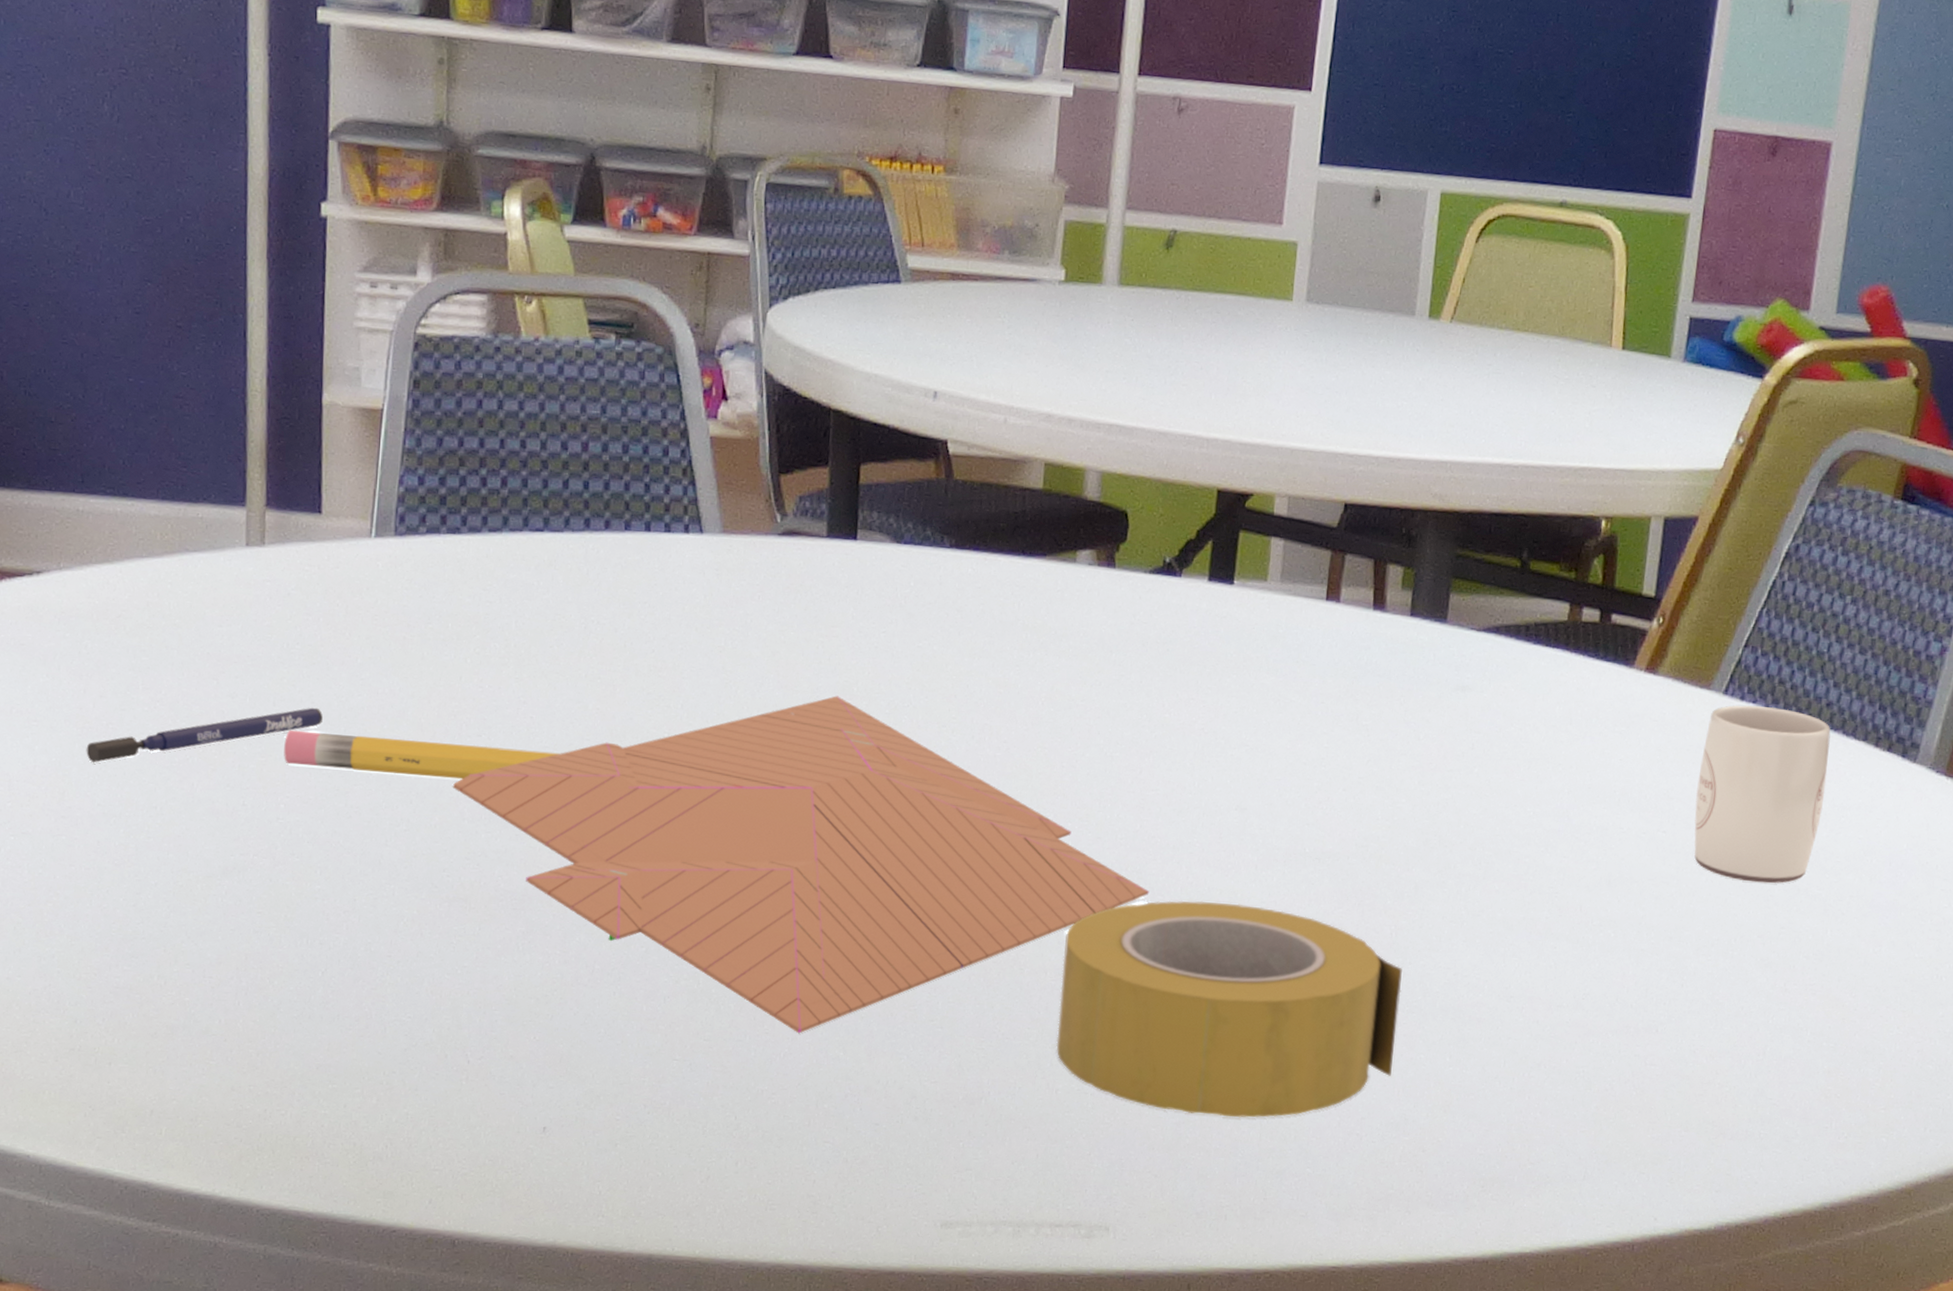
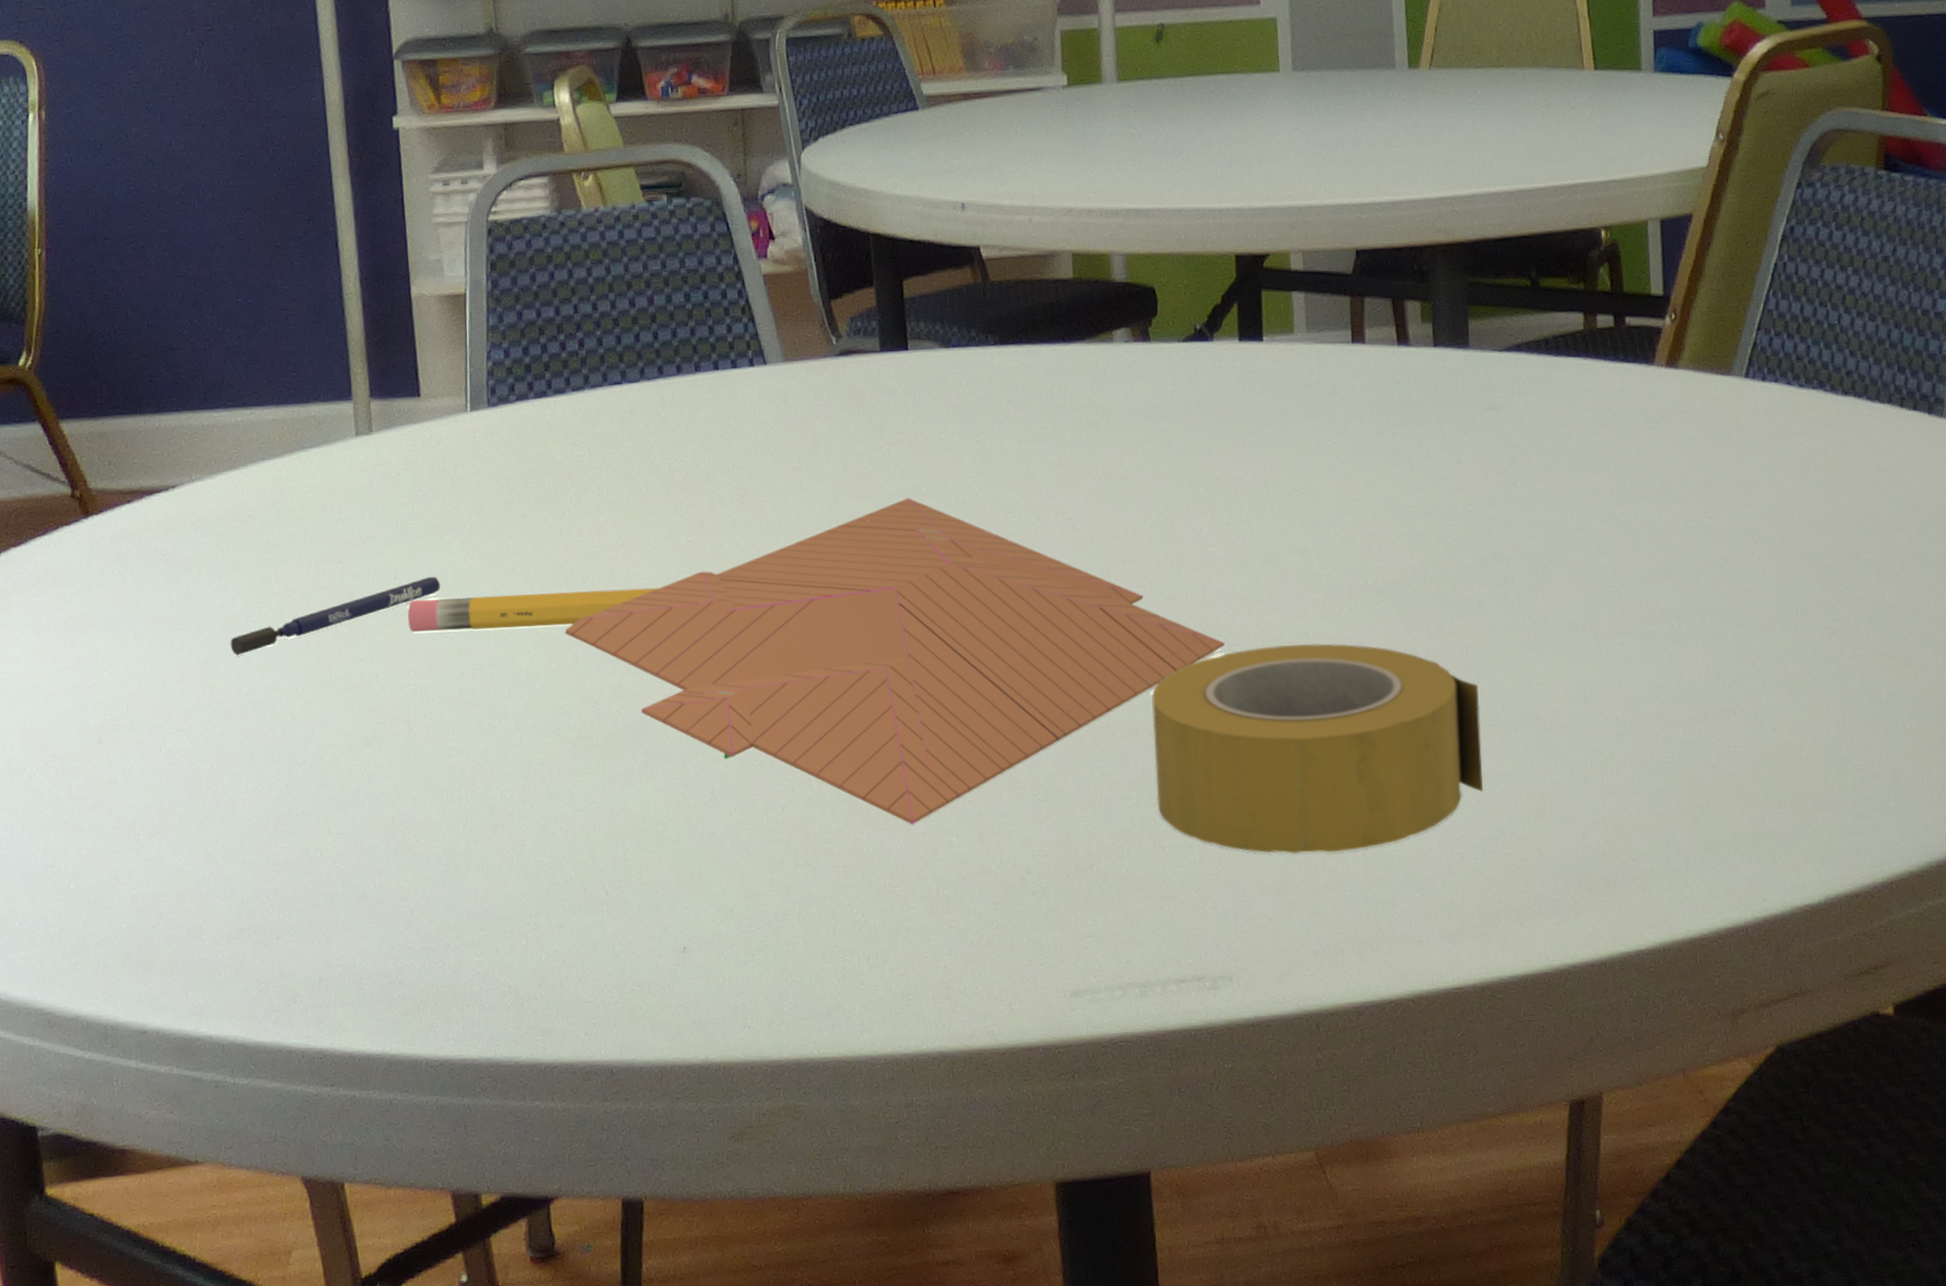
mug: present [1694,705,1831,884] -> none [1734,383,1860,555]

